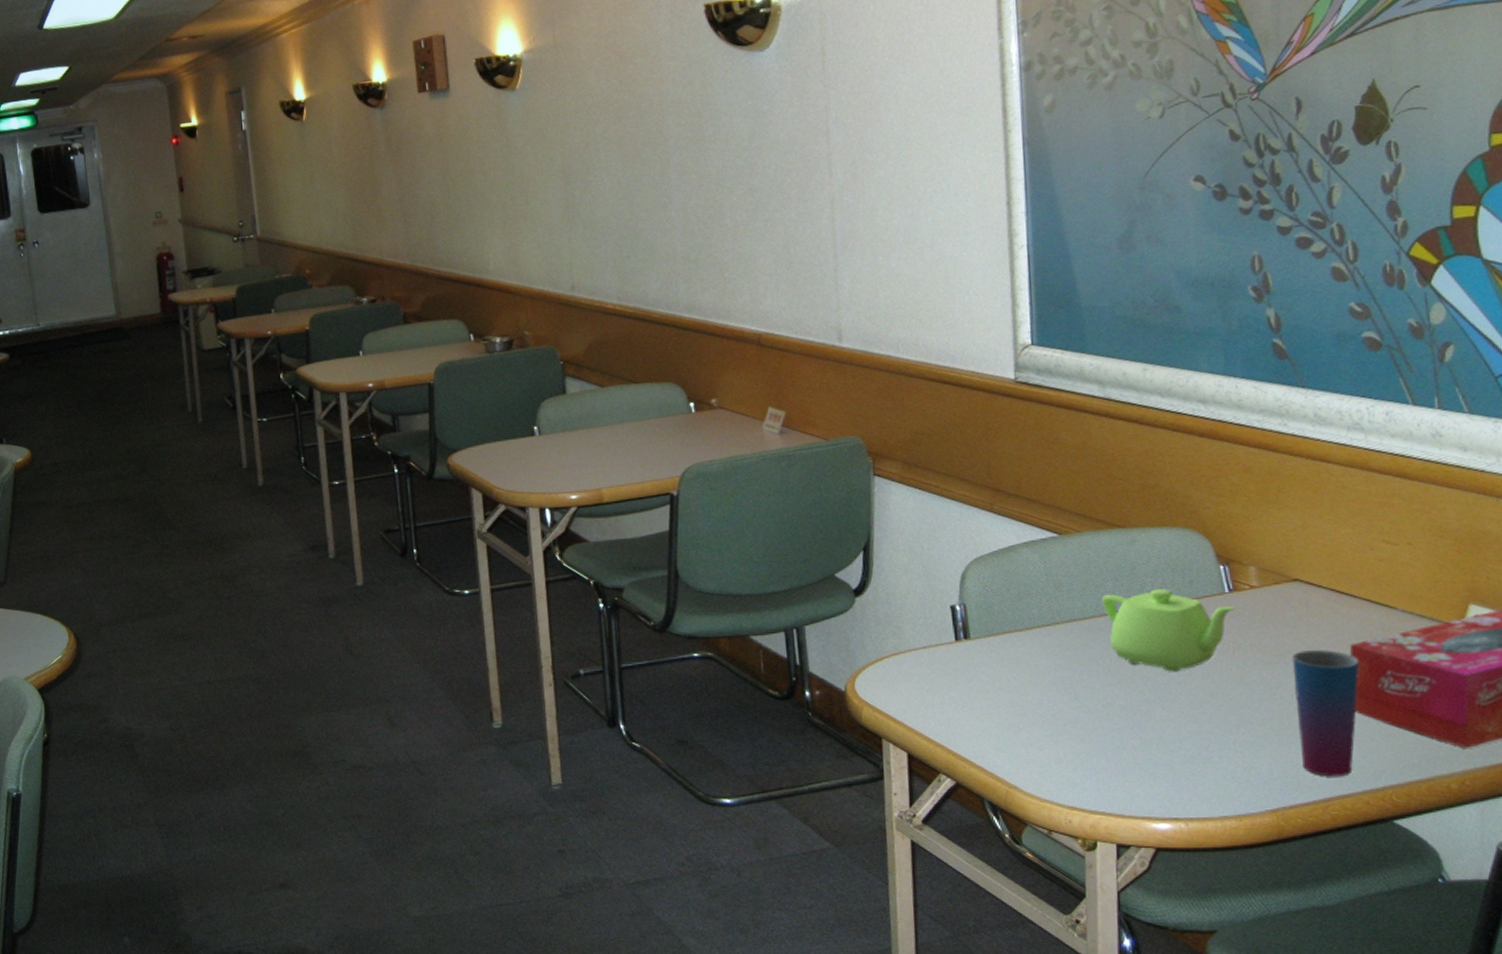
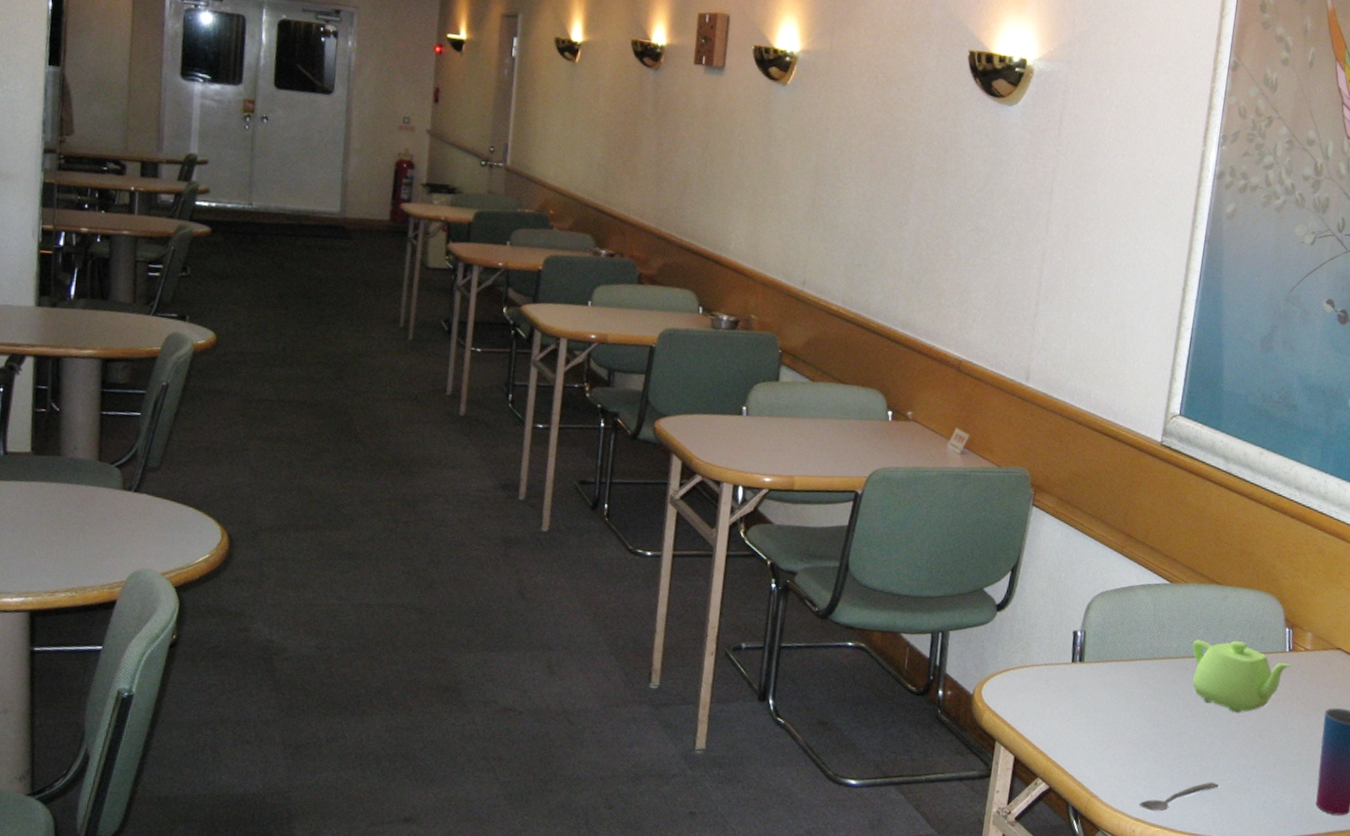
spoon: none [1070,755,1168,796] -> present [1139,782,1219,811]

